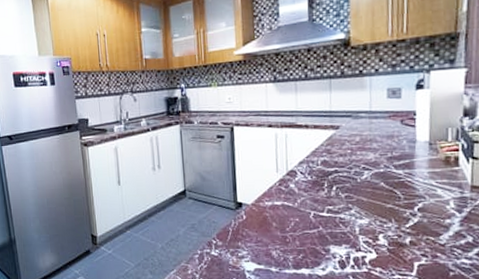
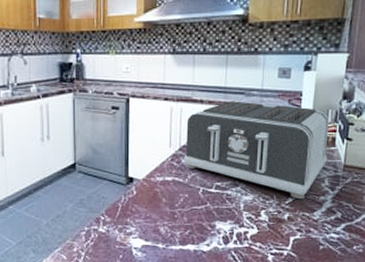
toaster: none [292,124,451,223] -> present [184,101,330,200]

